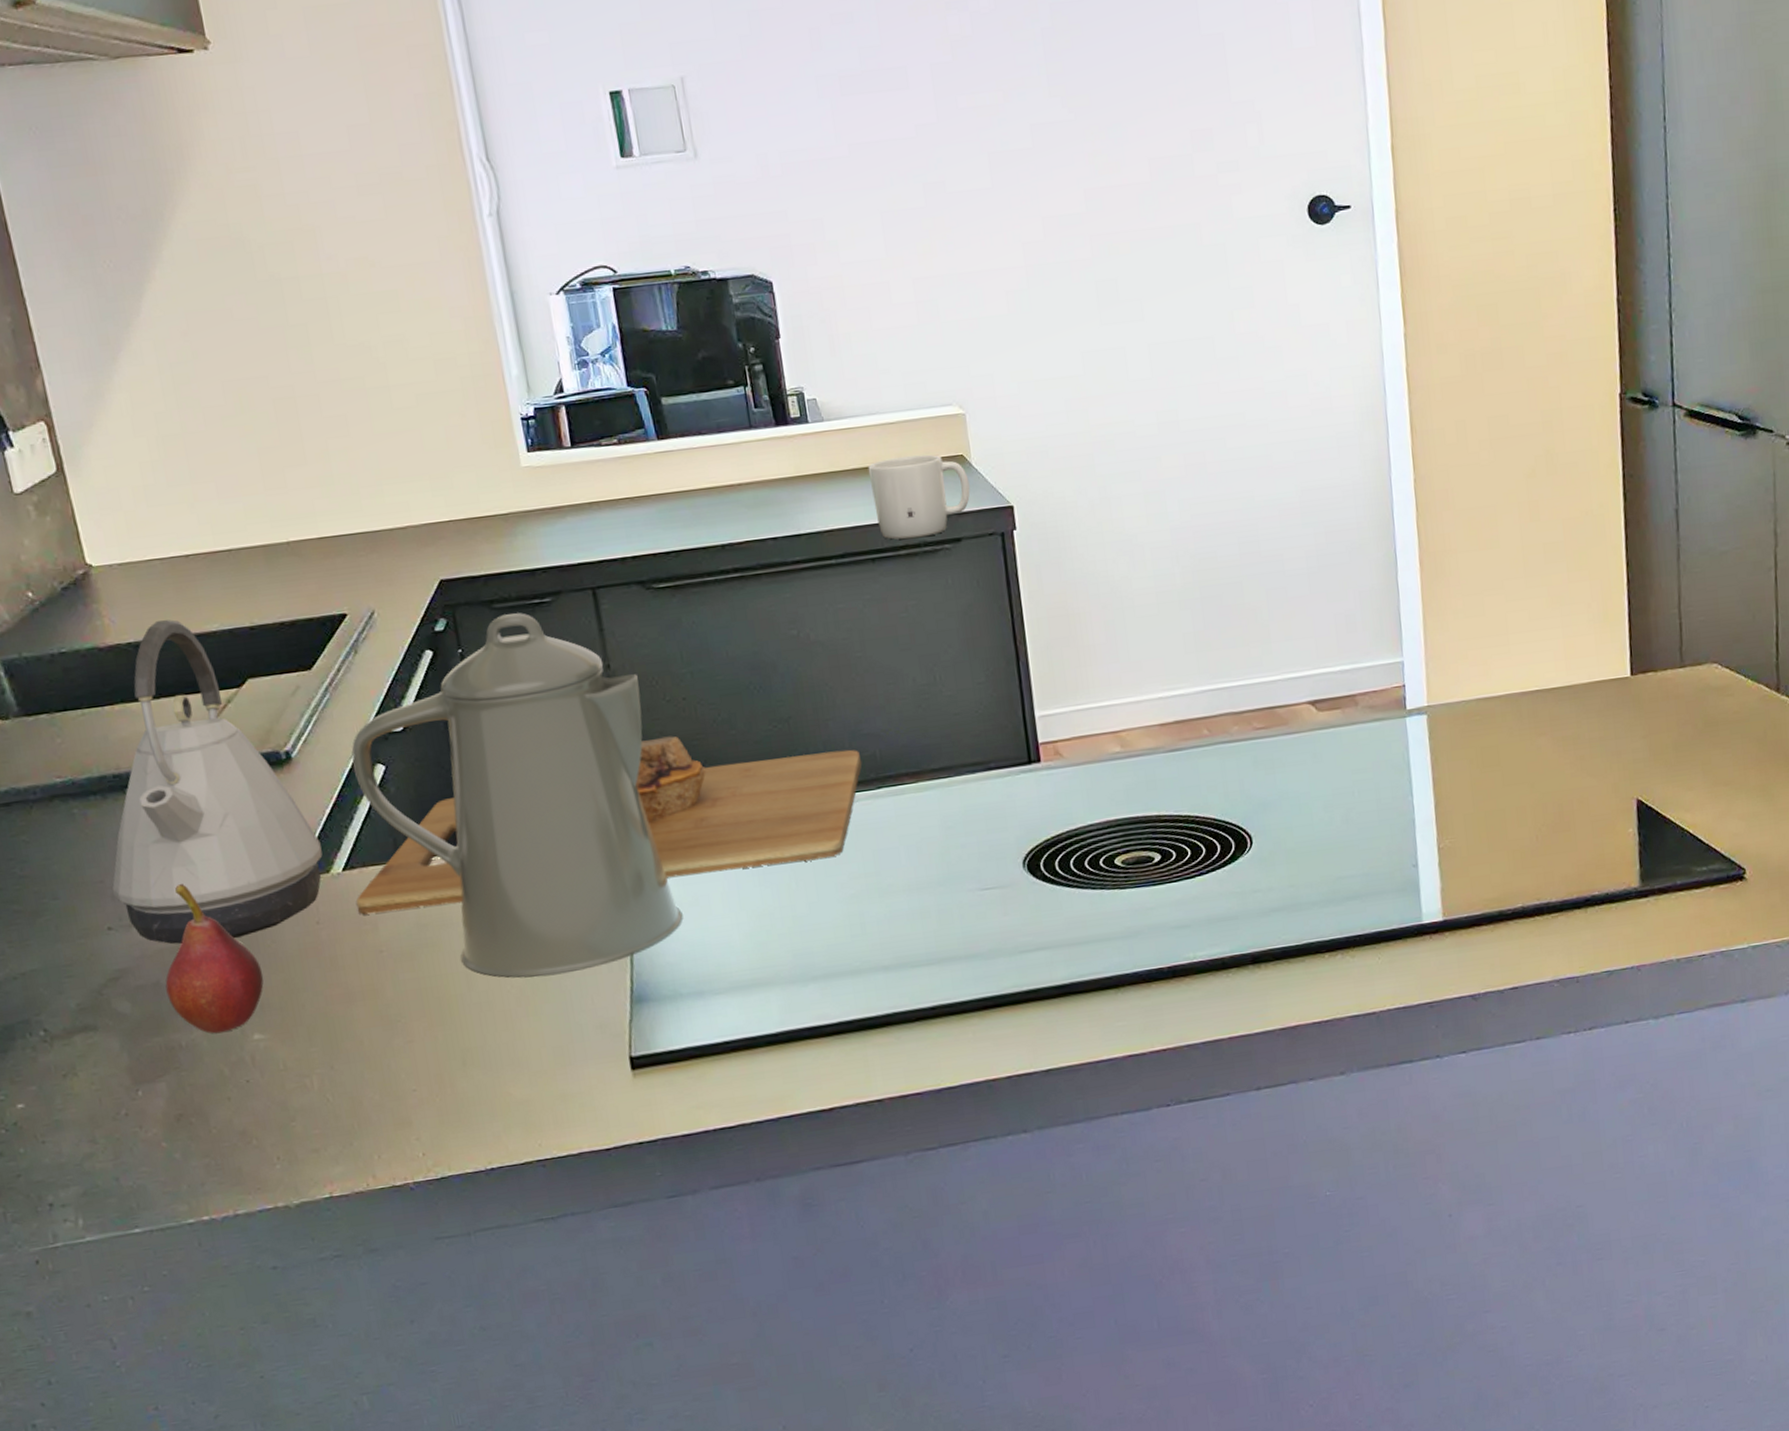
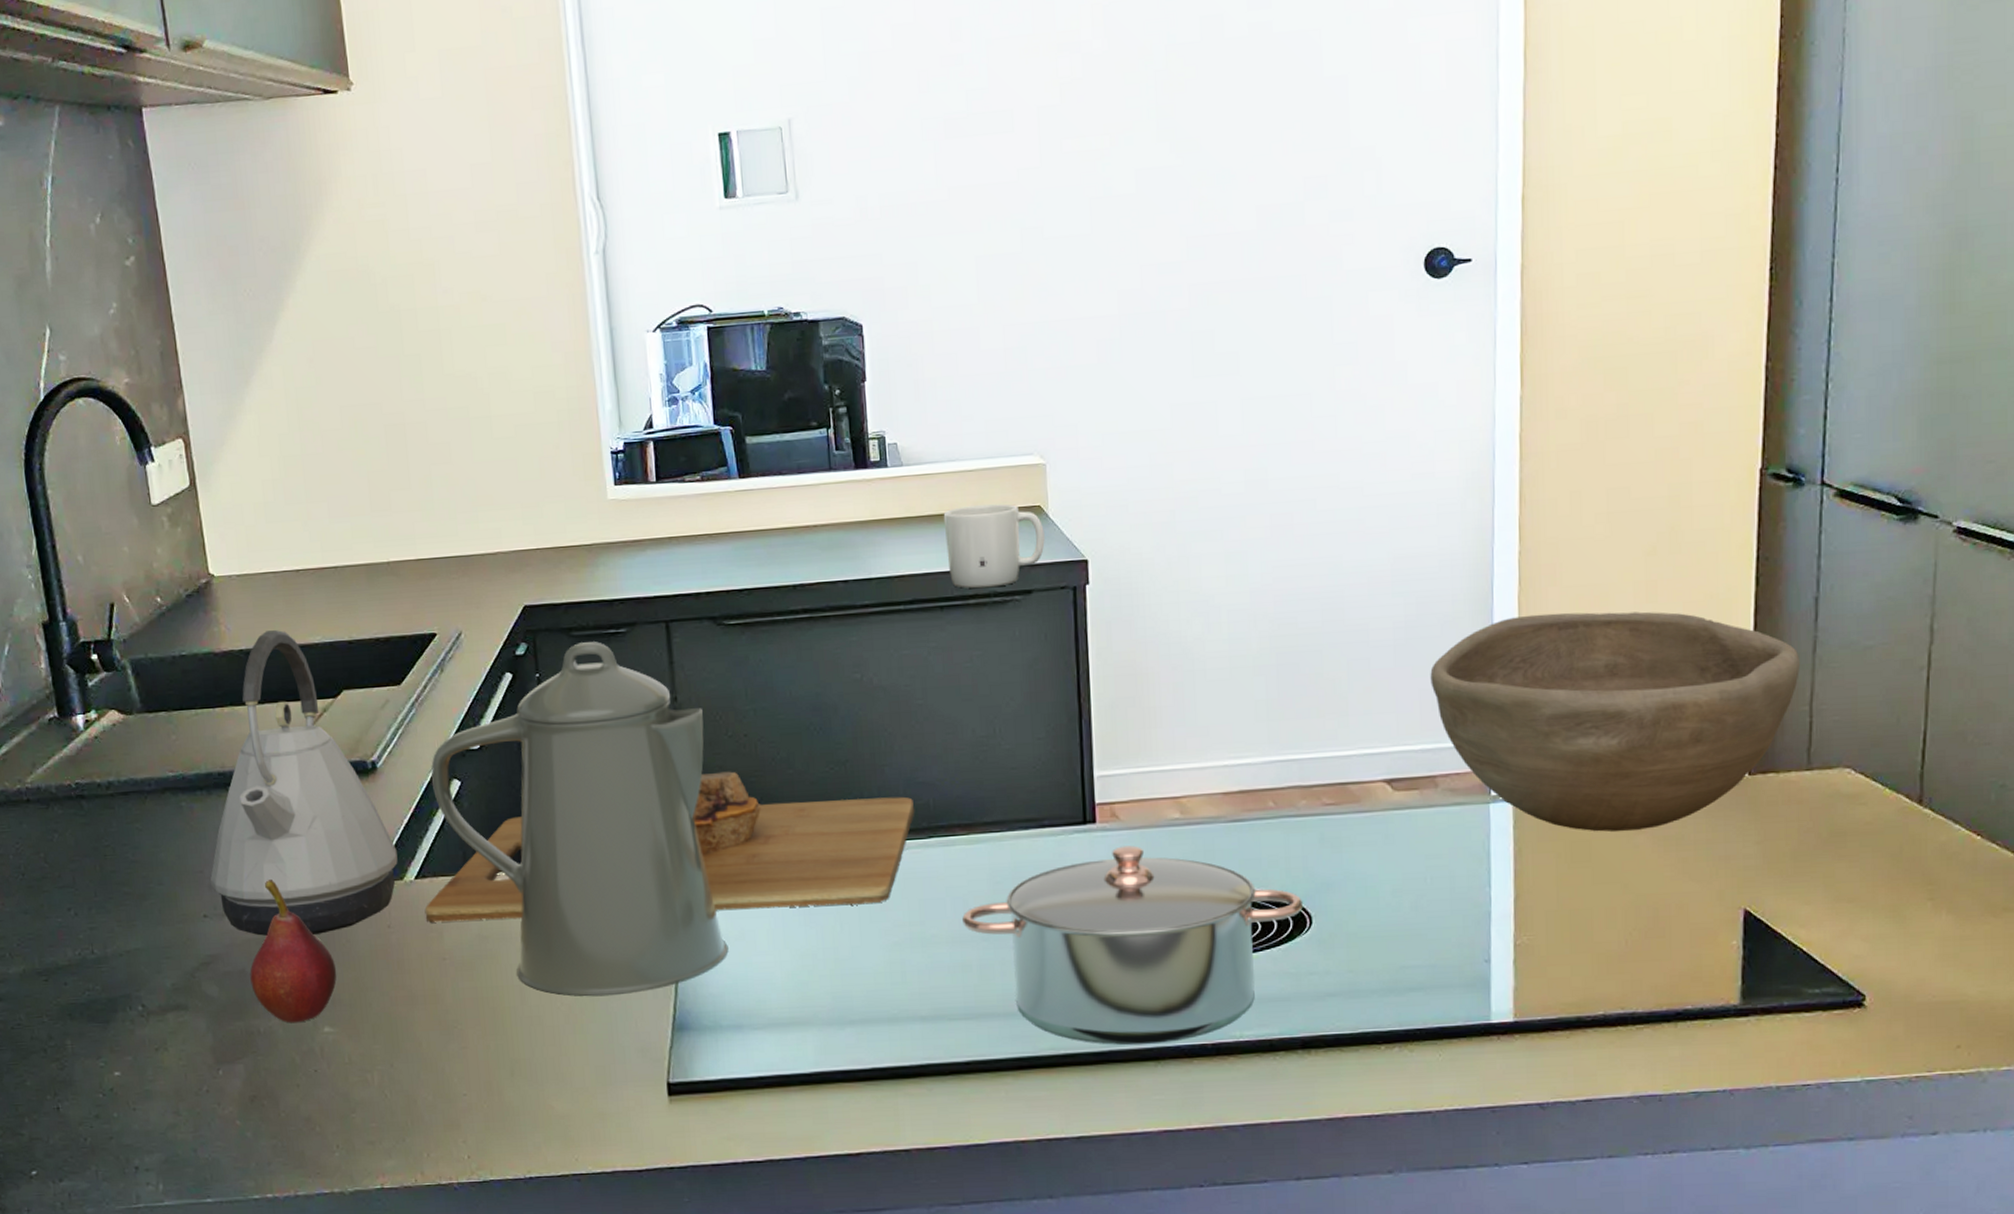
cooking pot: none [917,781,1243,978] -> present [962,845,1303,1046]
bowl: none [1342,529,1668,737] -> present [1430,611,1800,832]

